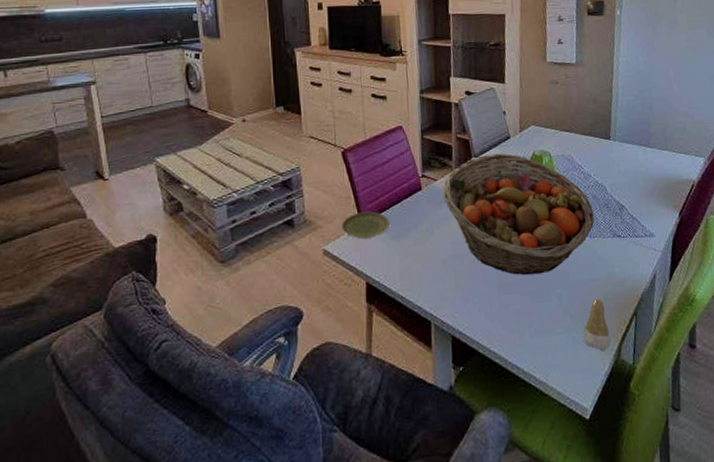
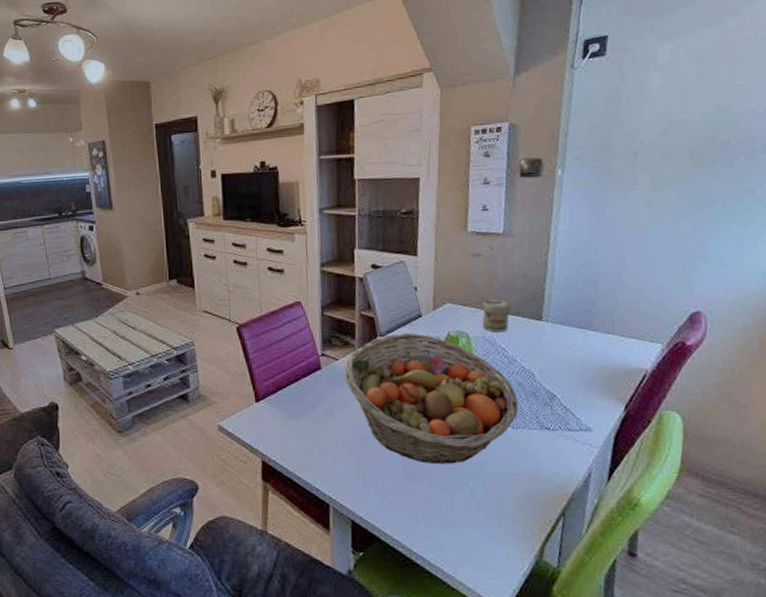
plate: present [342,211,389,239] -> none [236,389,286,417]
jar: none [560,121,585,151] -> present [482,299,512,333]
tooth: present [583,298,611,352] -> none [500,494,533,551]

